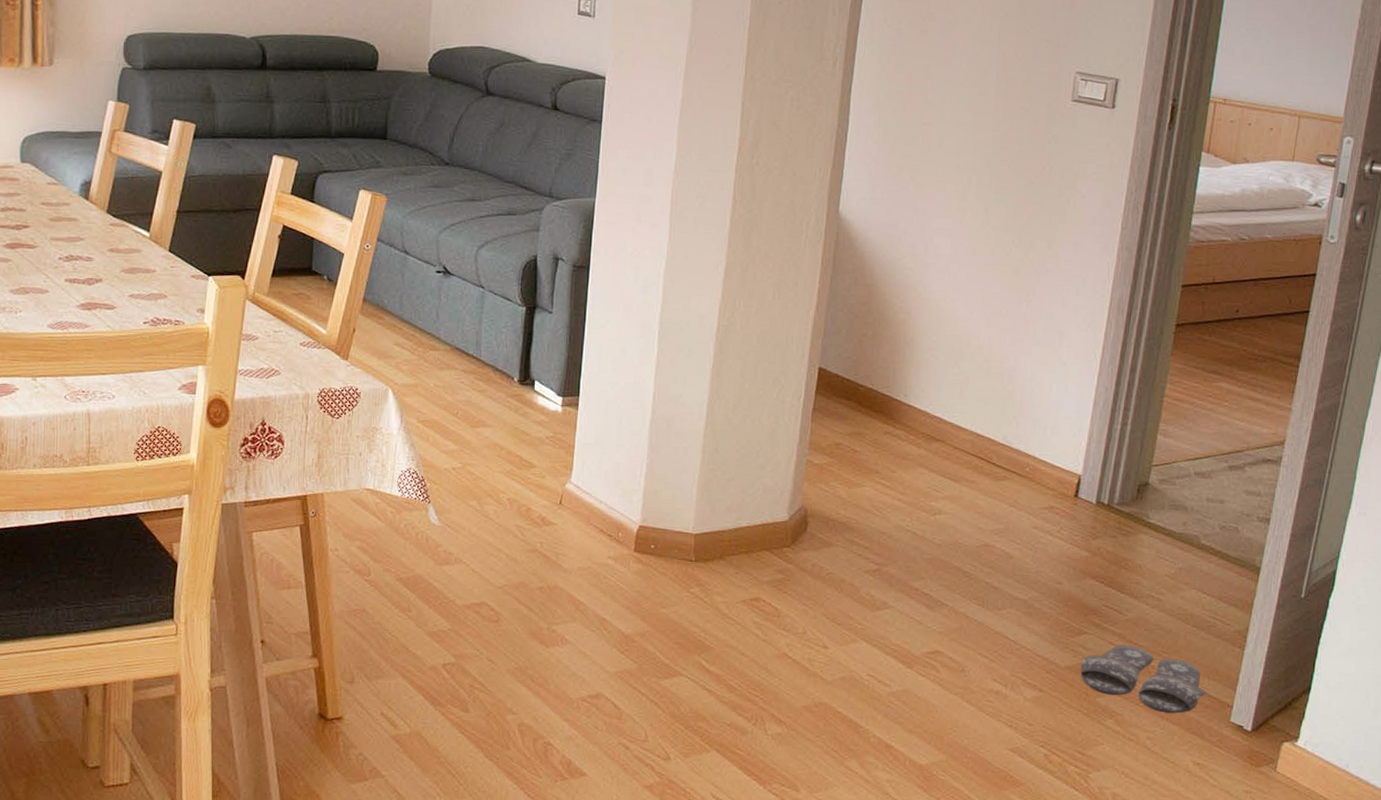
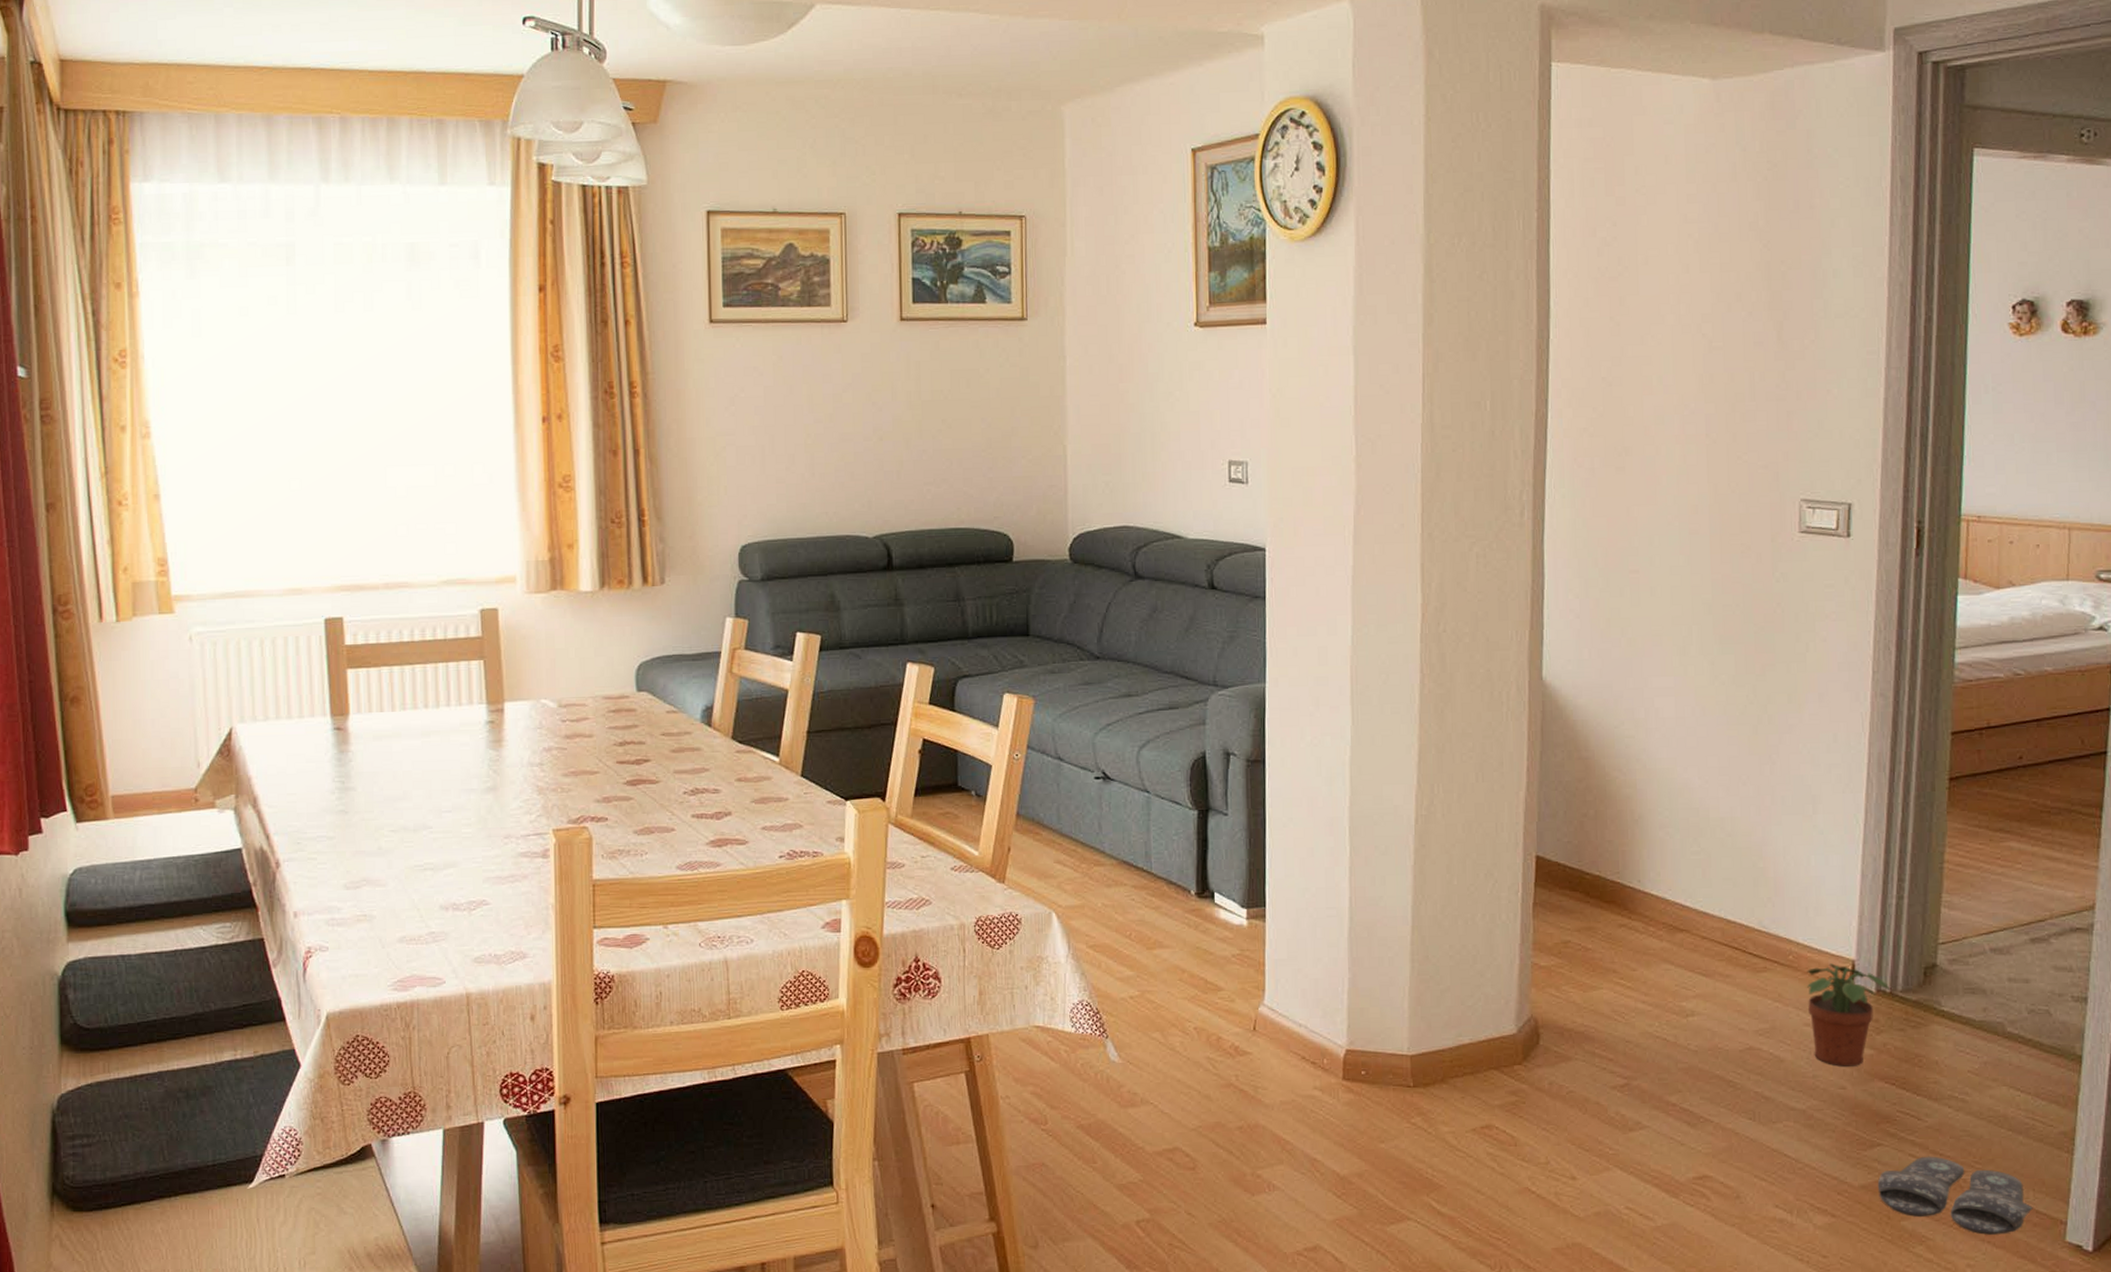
potted plant: none [1038,476,1108,565] -> present [1806,963,1890,1067]

